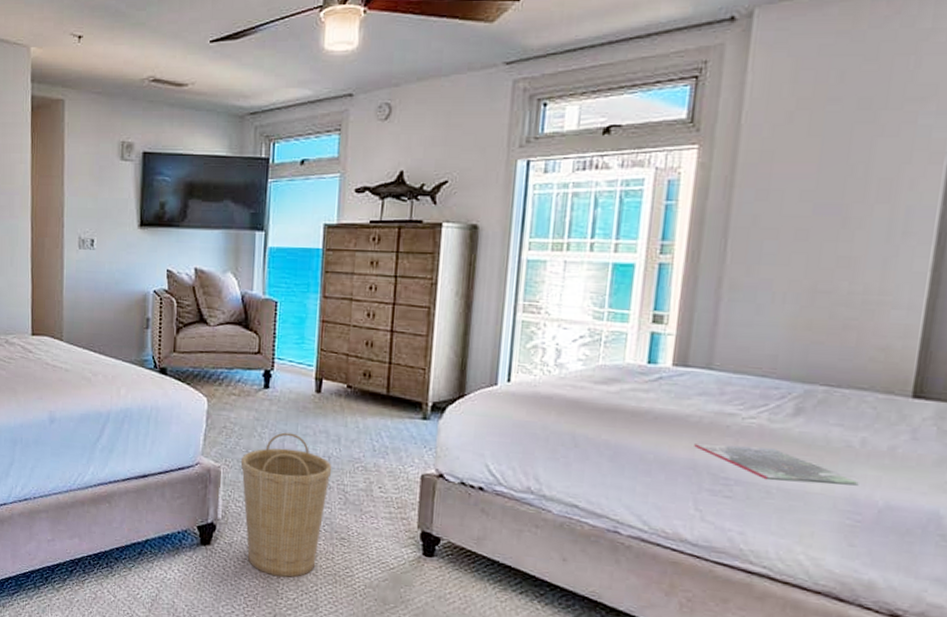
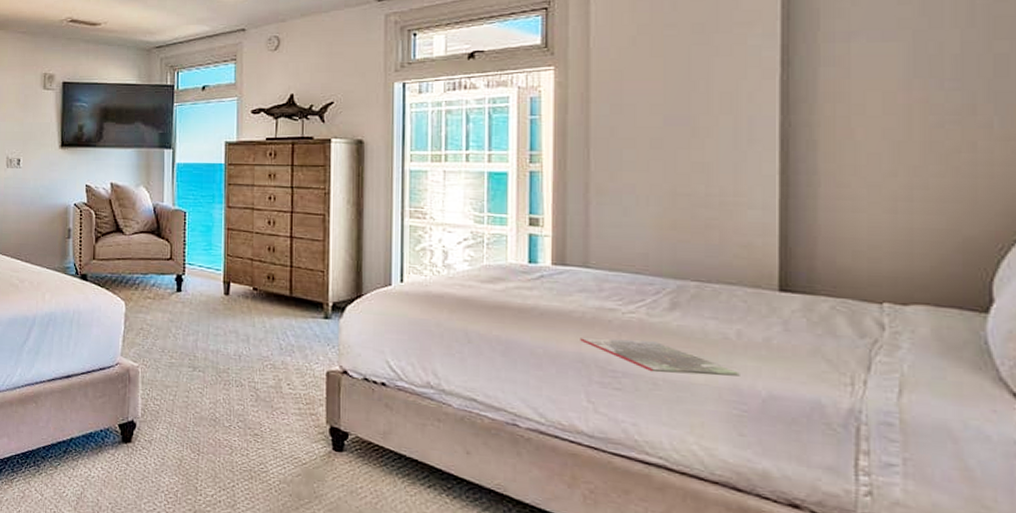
basket: present [240,432,332,578] -> none [157,333,243,474]

